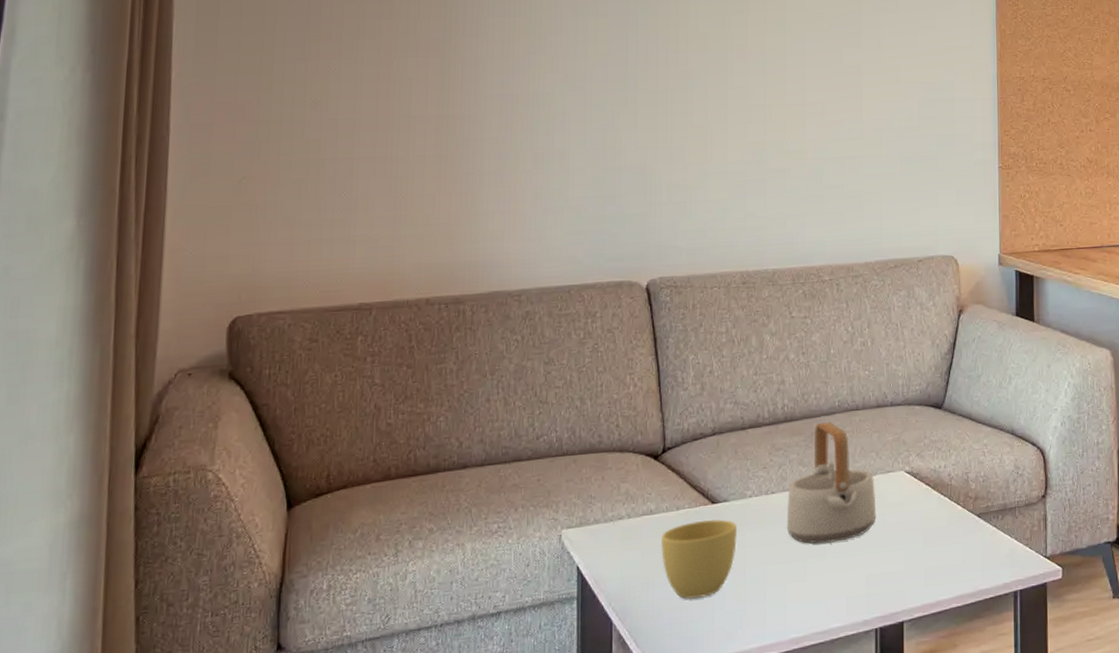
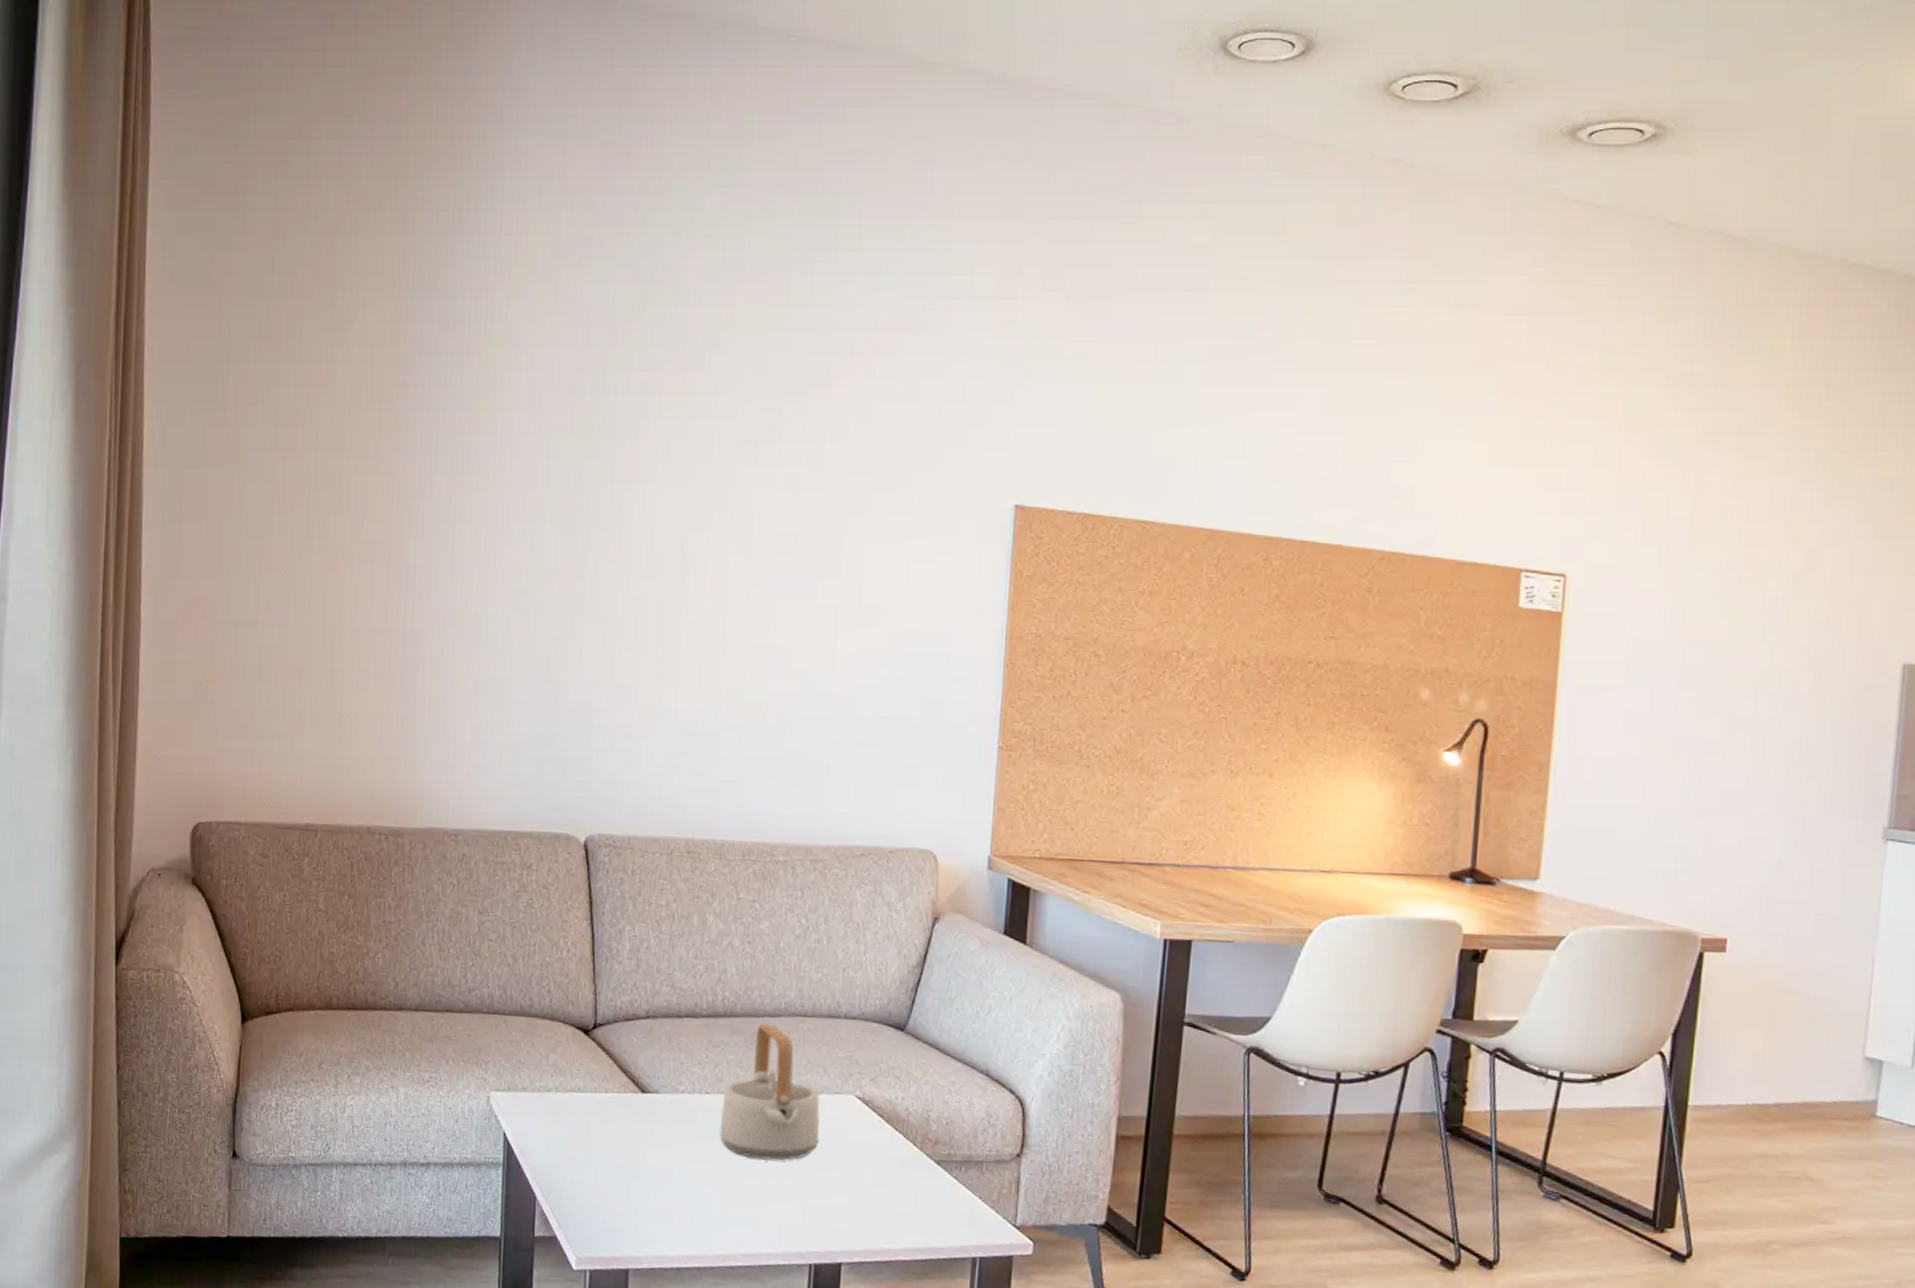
cup: present [660,519,737,599] -> none [587,1108,667,1191]

